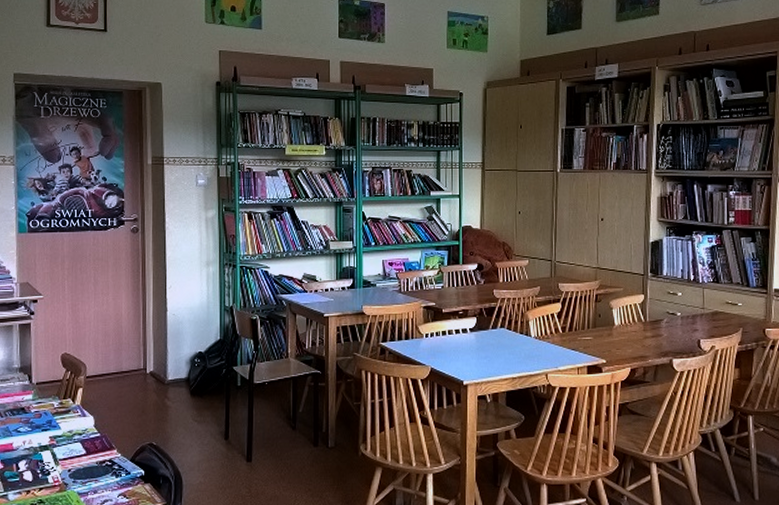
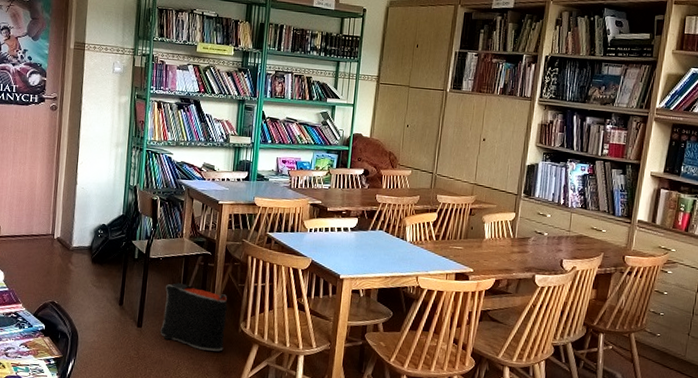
backpack: none [272,408,344,480] -> present [160,283,228,352]

